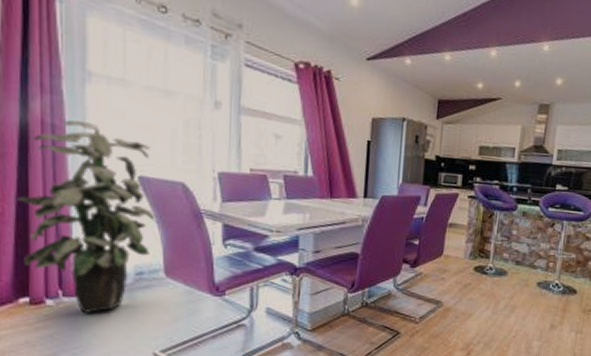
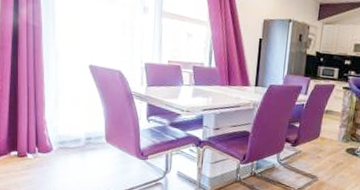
indoor plant: present [17,120,159,314] -> none [11,22,102,166]

